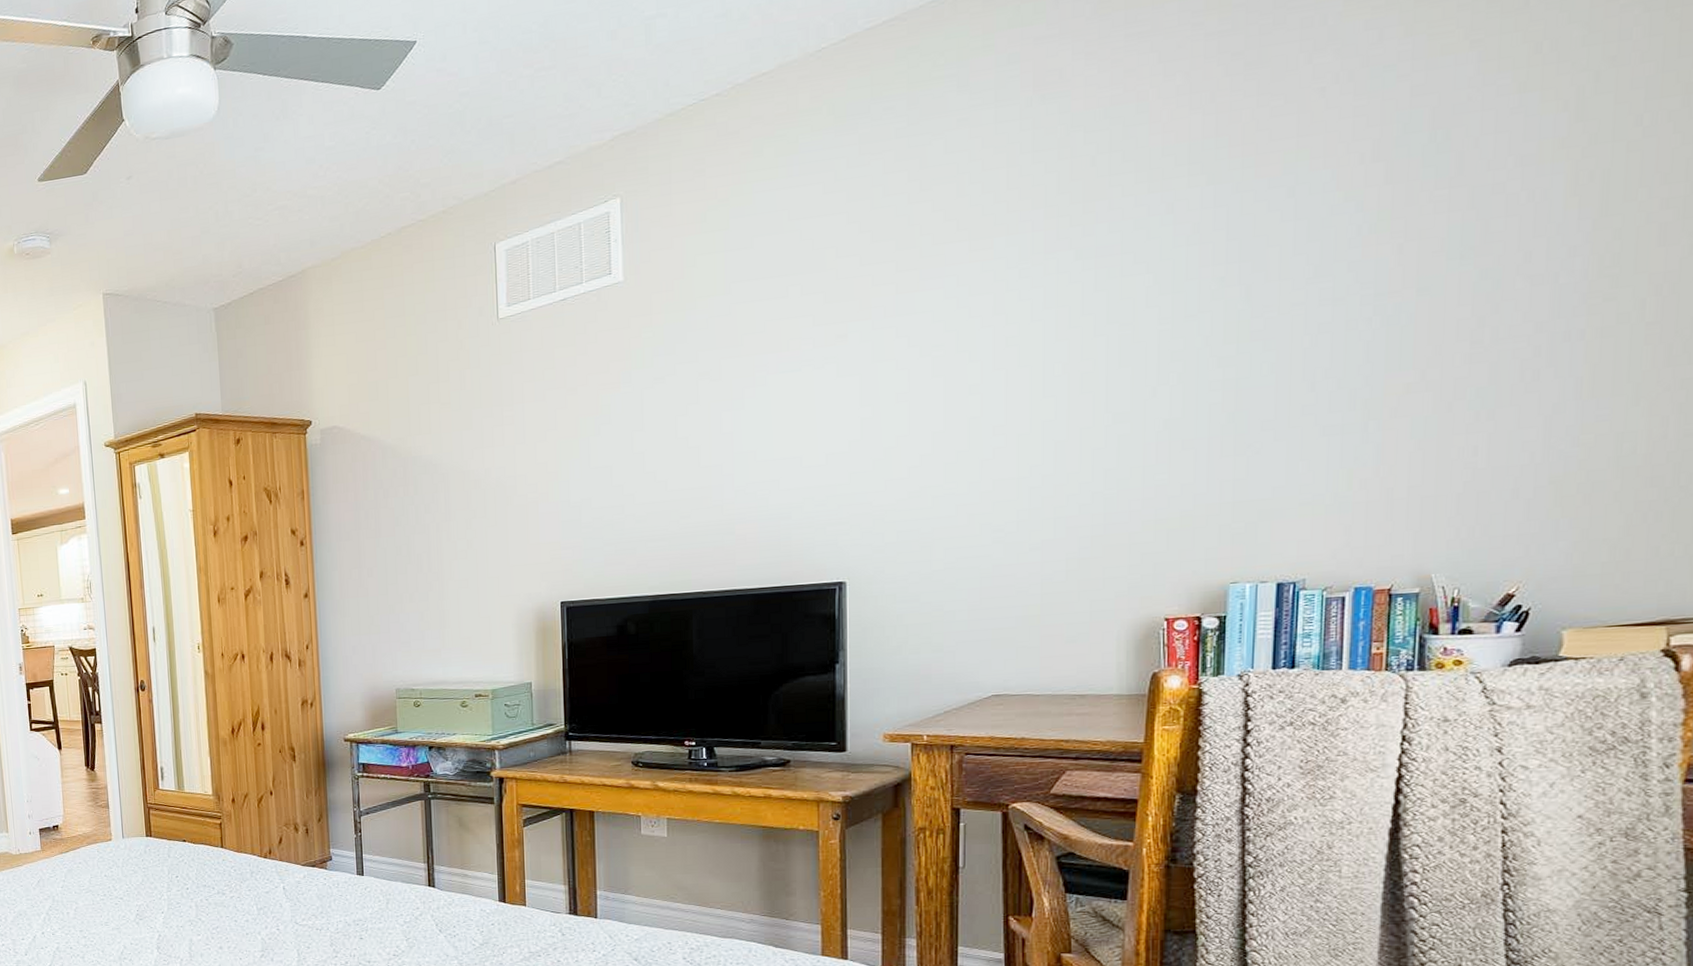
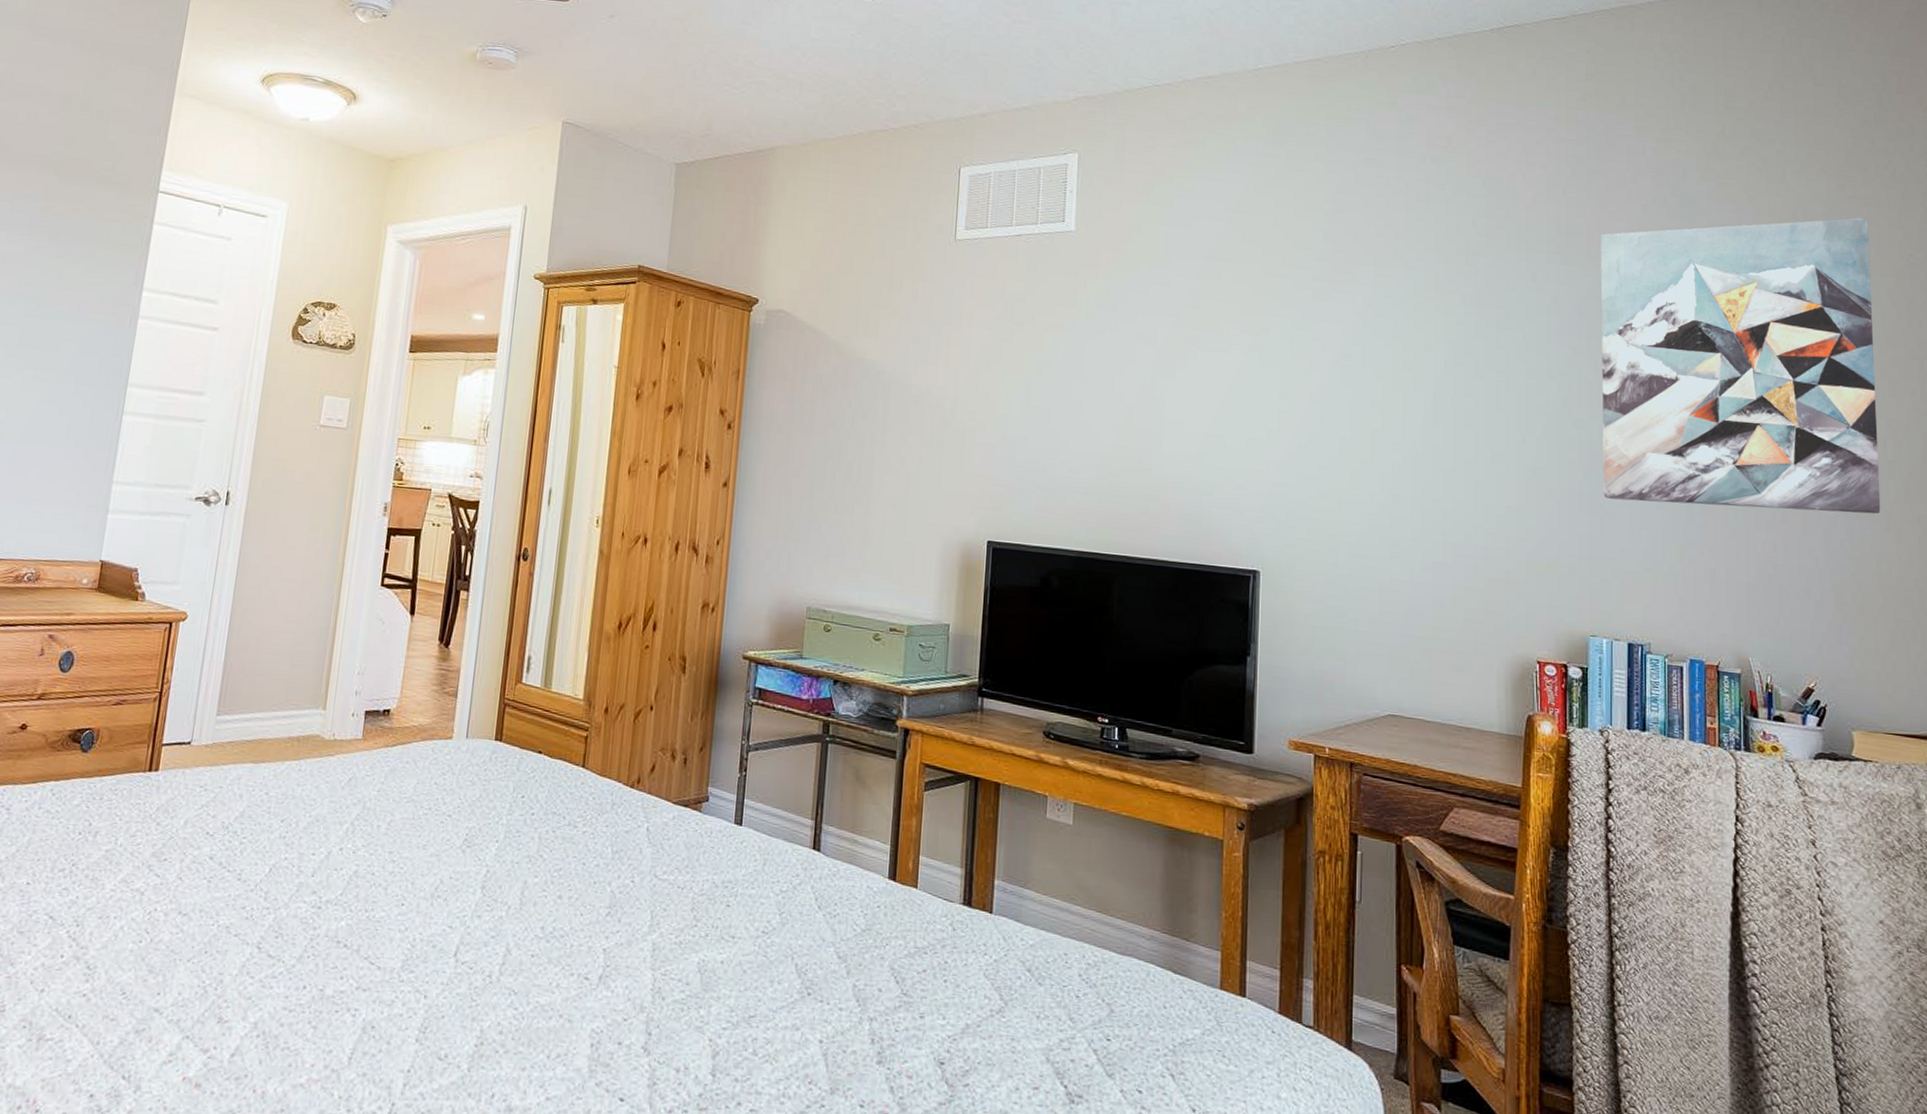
wall art: none [1252,28,1649,437] -> present [1601,218,1881,514]

